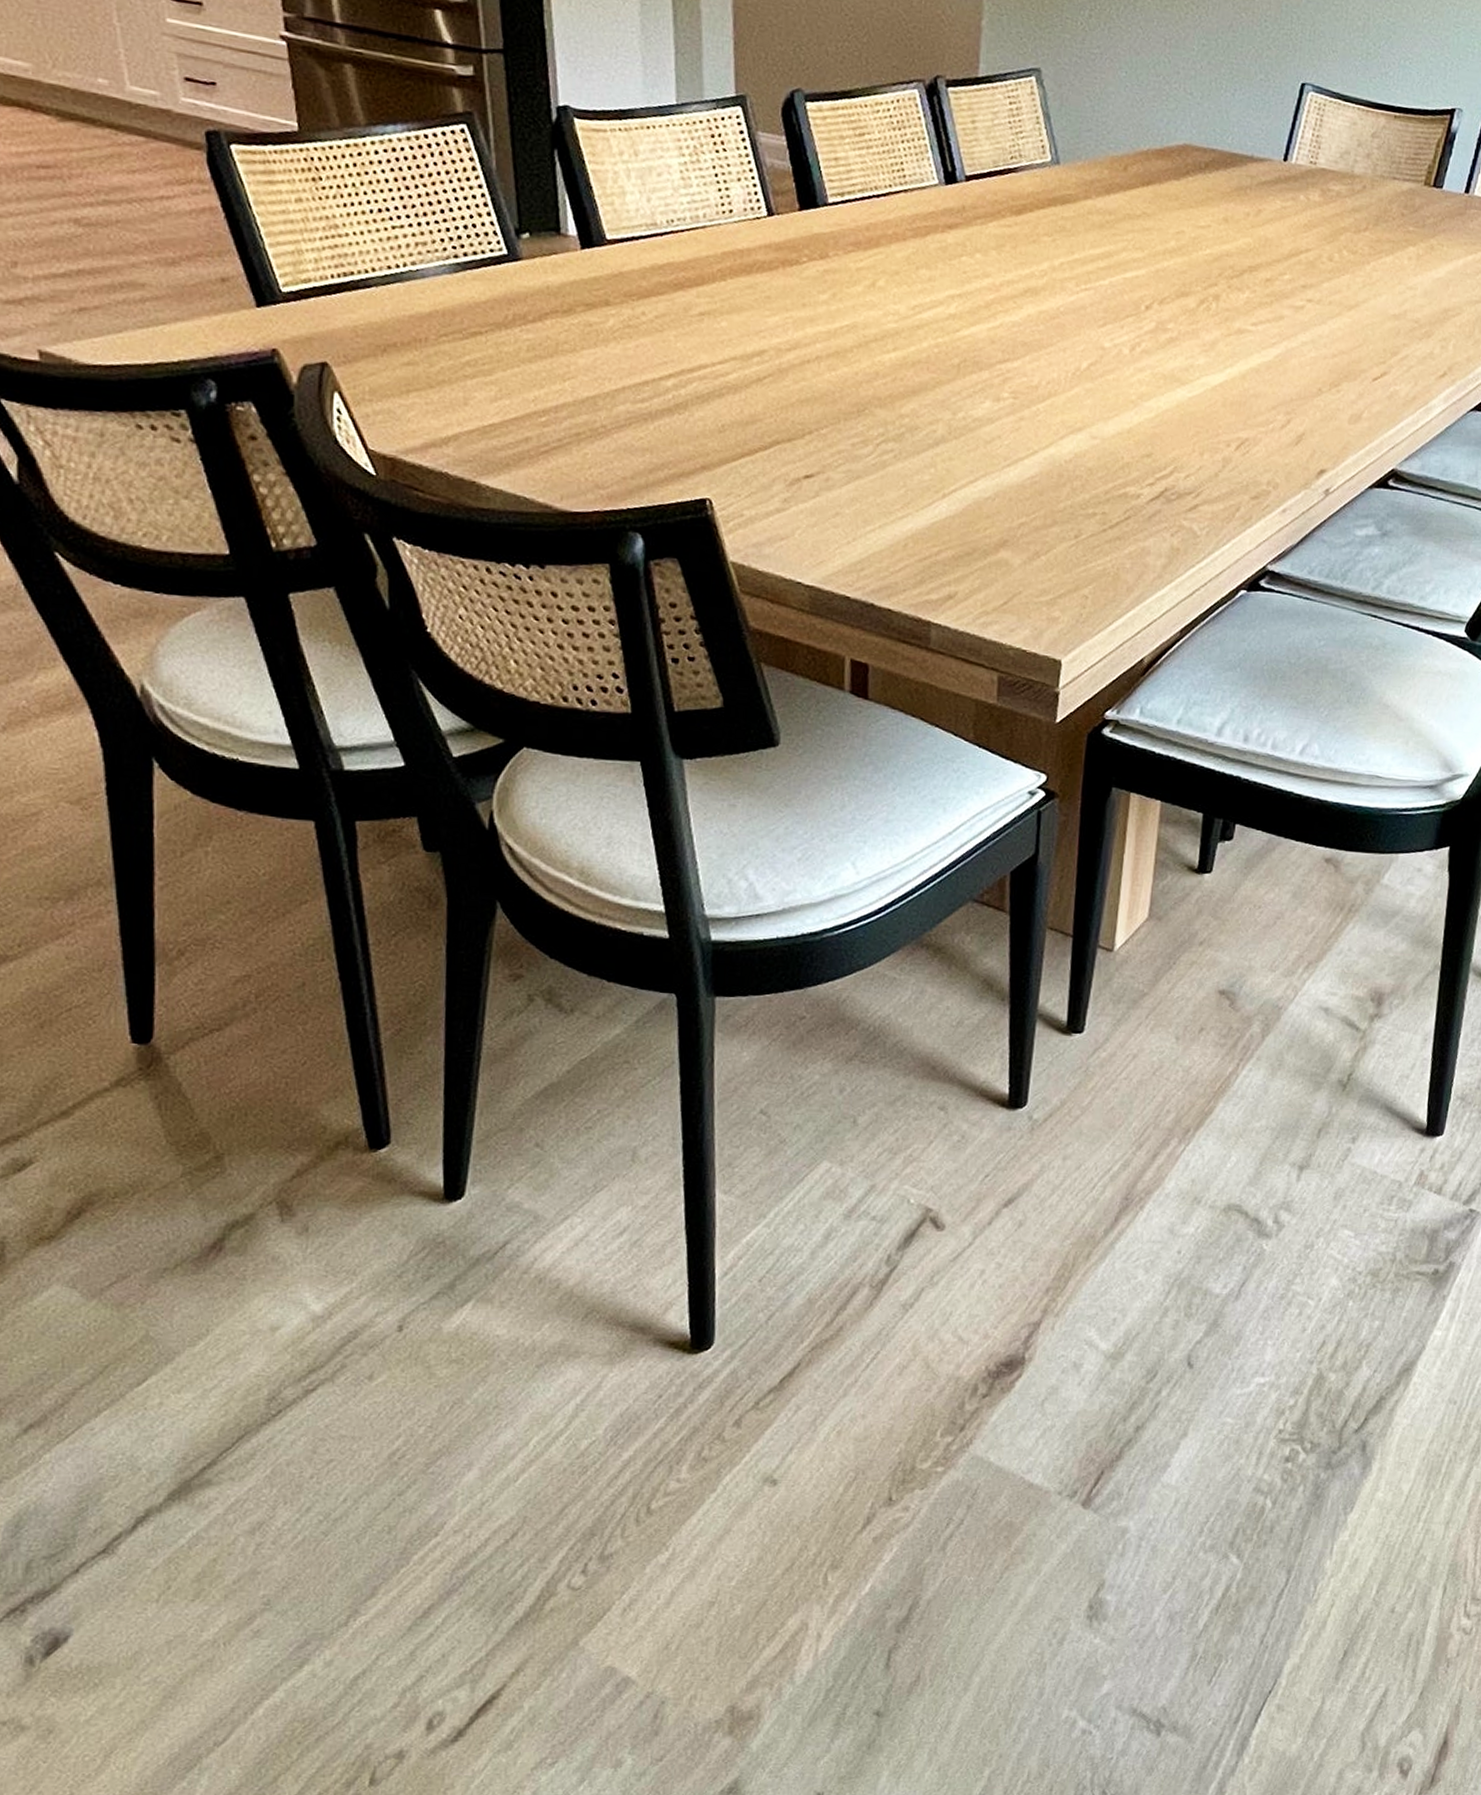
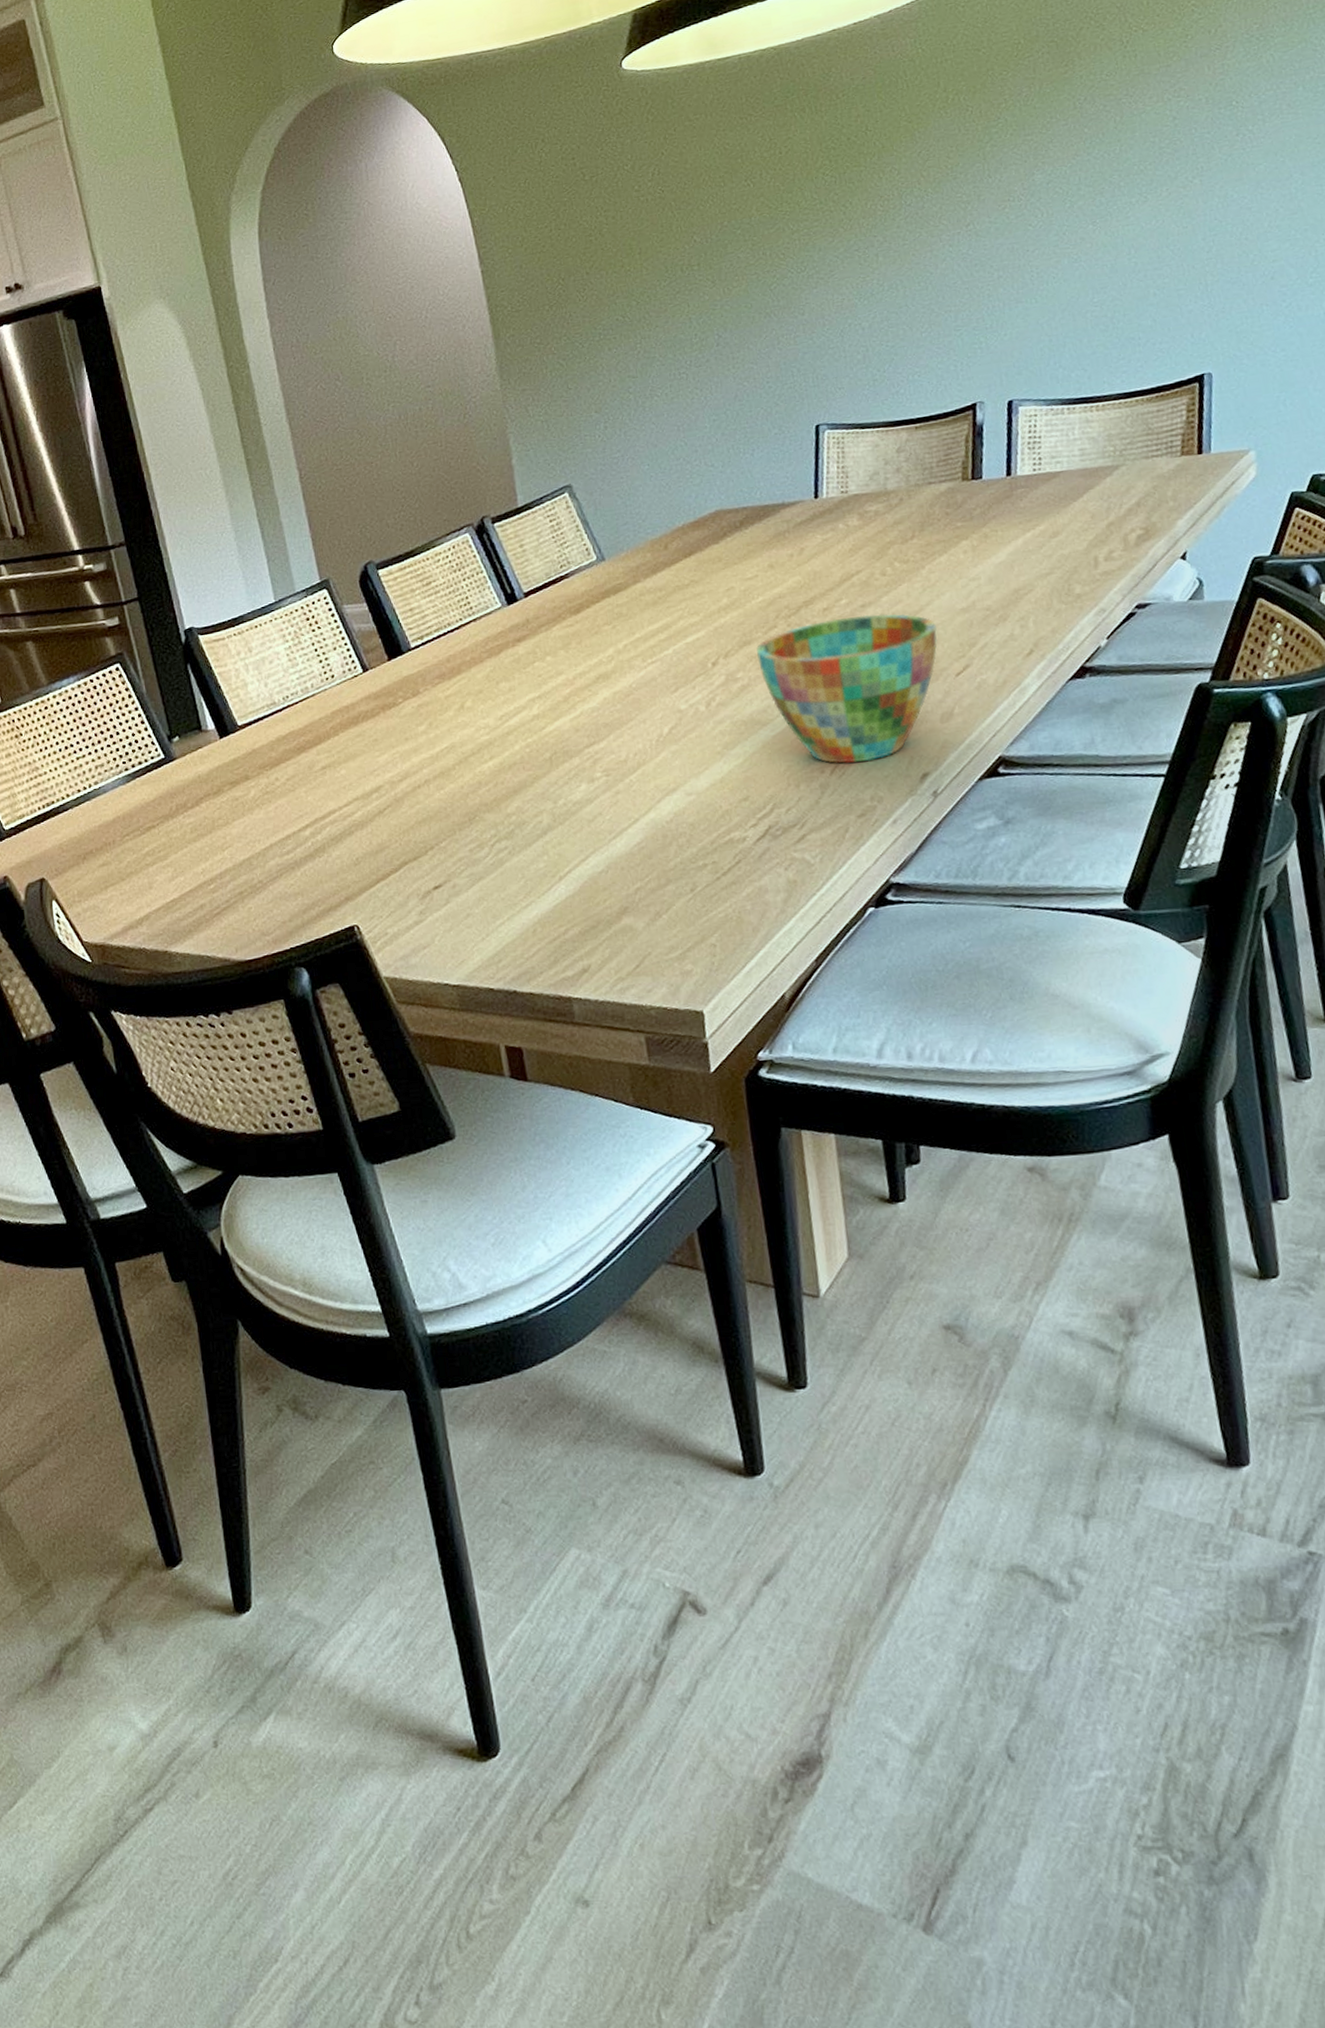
cup: none [1191,290,1367,446] -> present [756,614,937,764]

